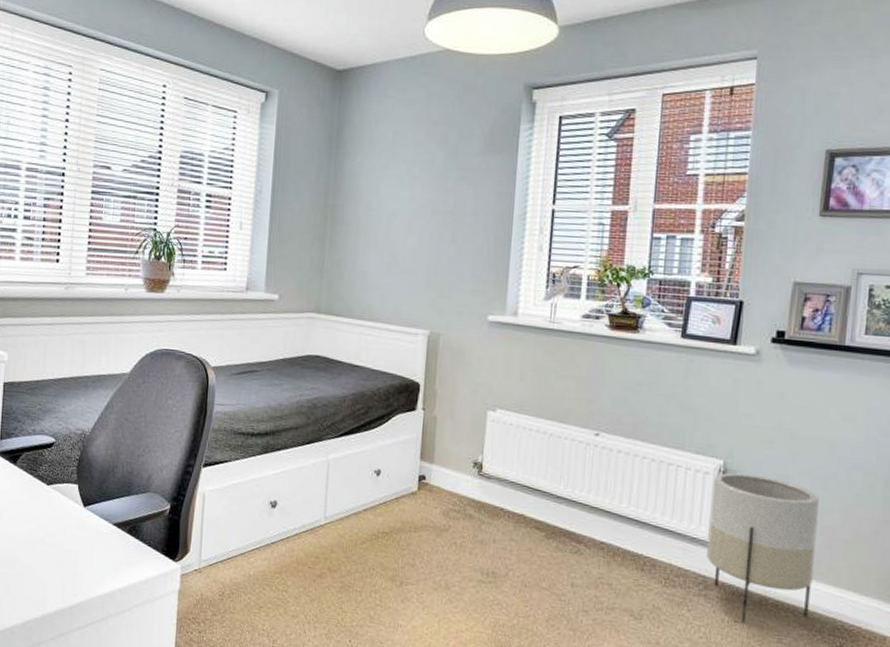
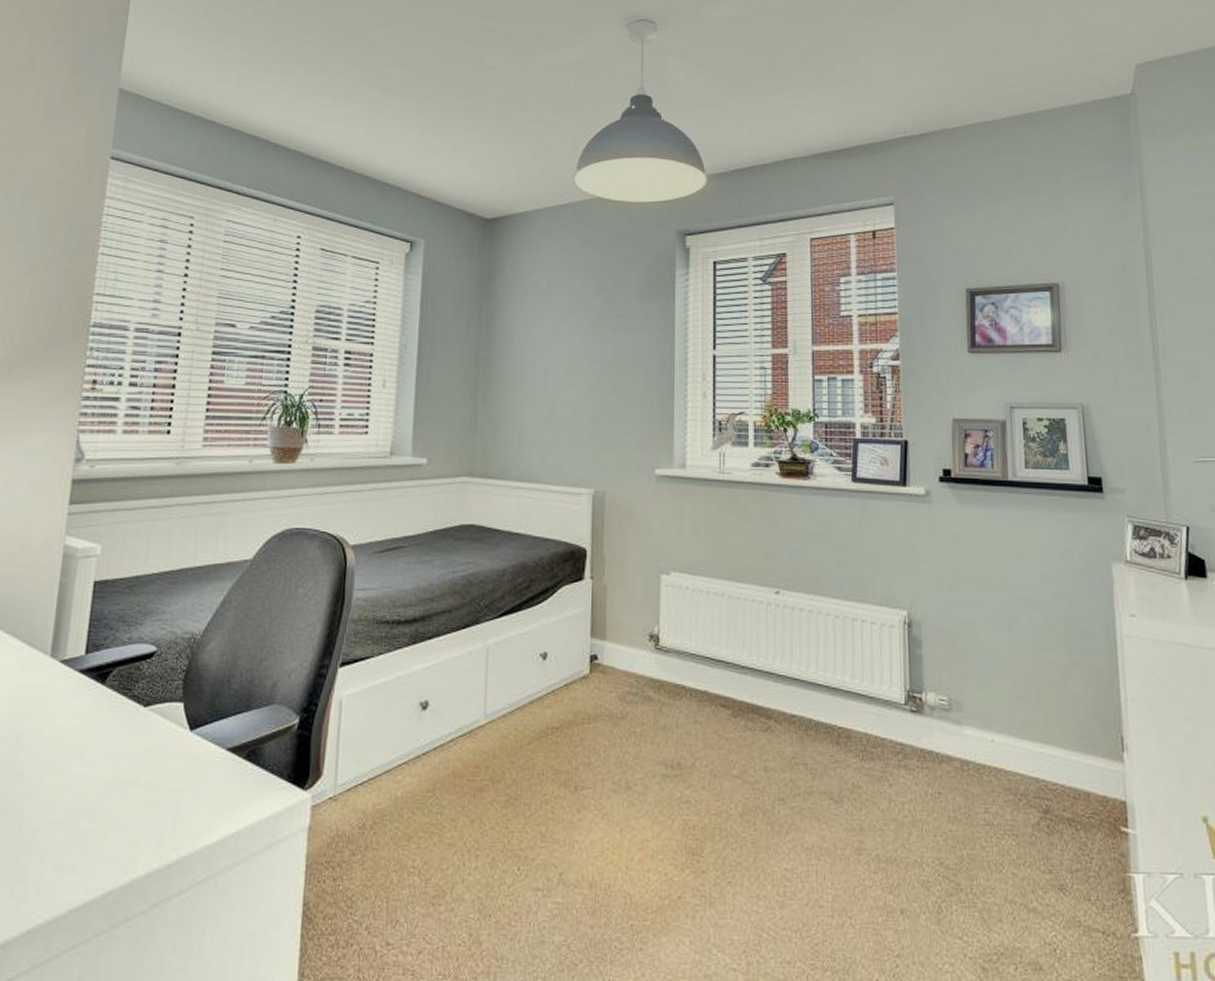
planter: present [707,472,819,623] -> none [900,623,1011,794]

